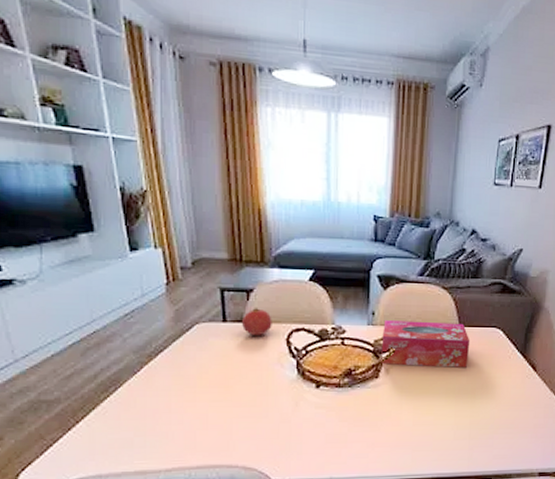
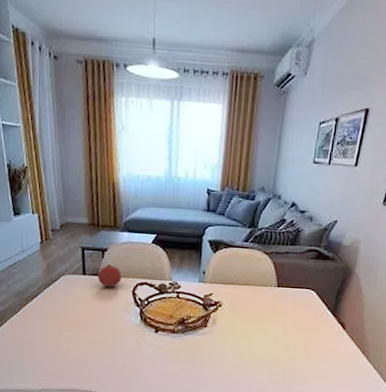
tissue box: present [381,320,470,368] -> none [209,279,287,323]

